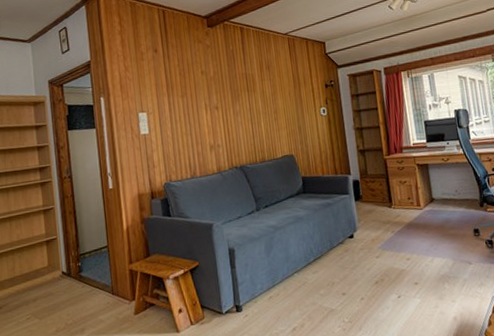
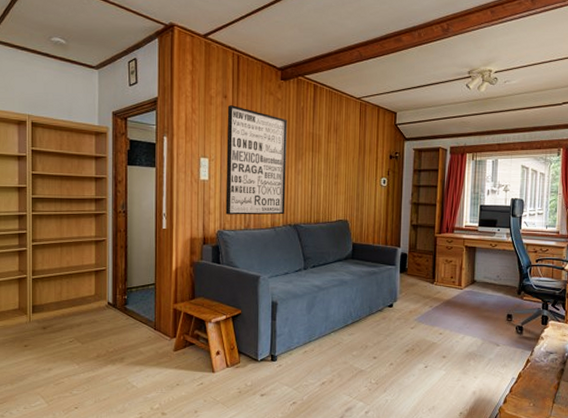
wall art: none [159,58,229,166] -> present [225,105,287,215]

